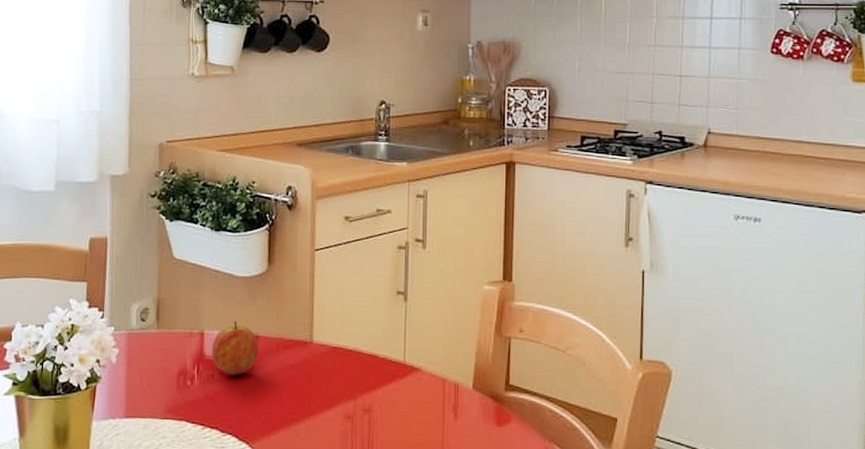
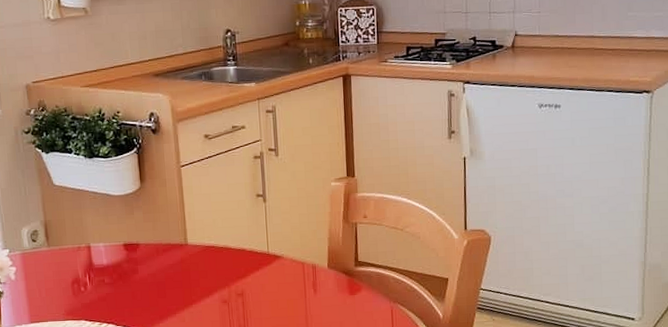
fruit: present [211,320,259,375] -> none [98,233,141,279]

